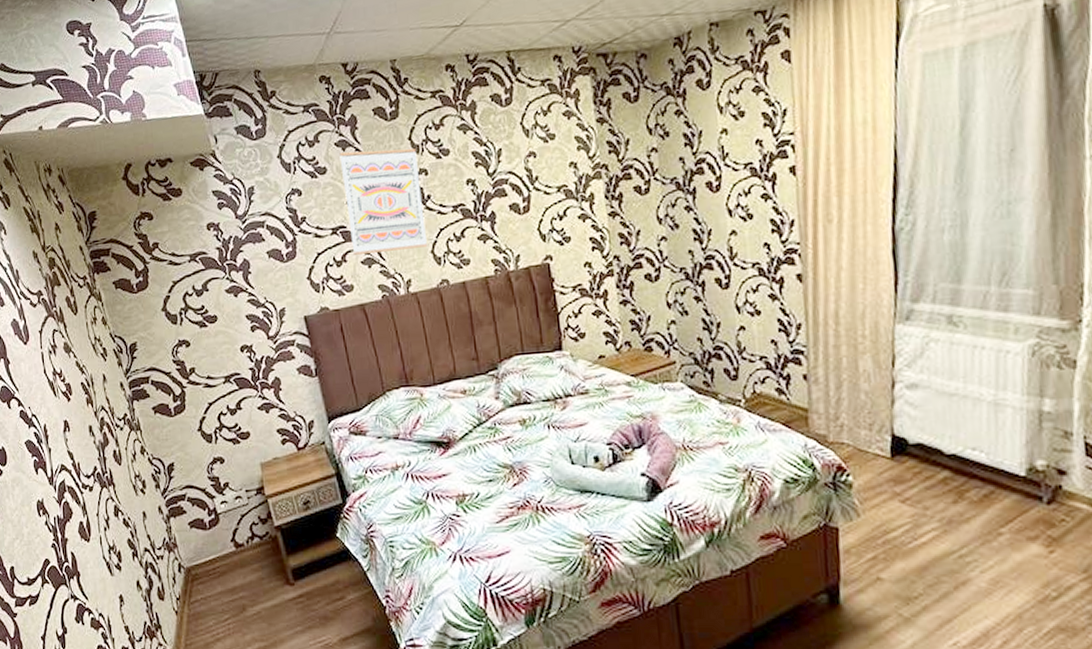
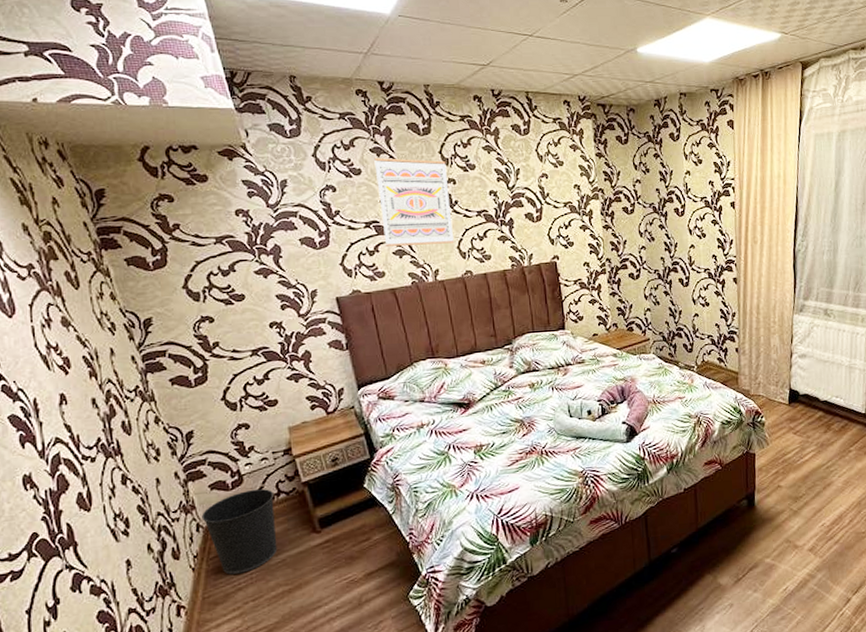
wastebasket: none [183,530,253,622] -> present [201,488,278,575]

